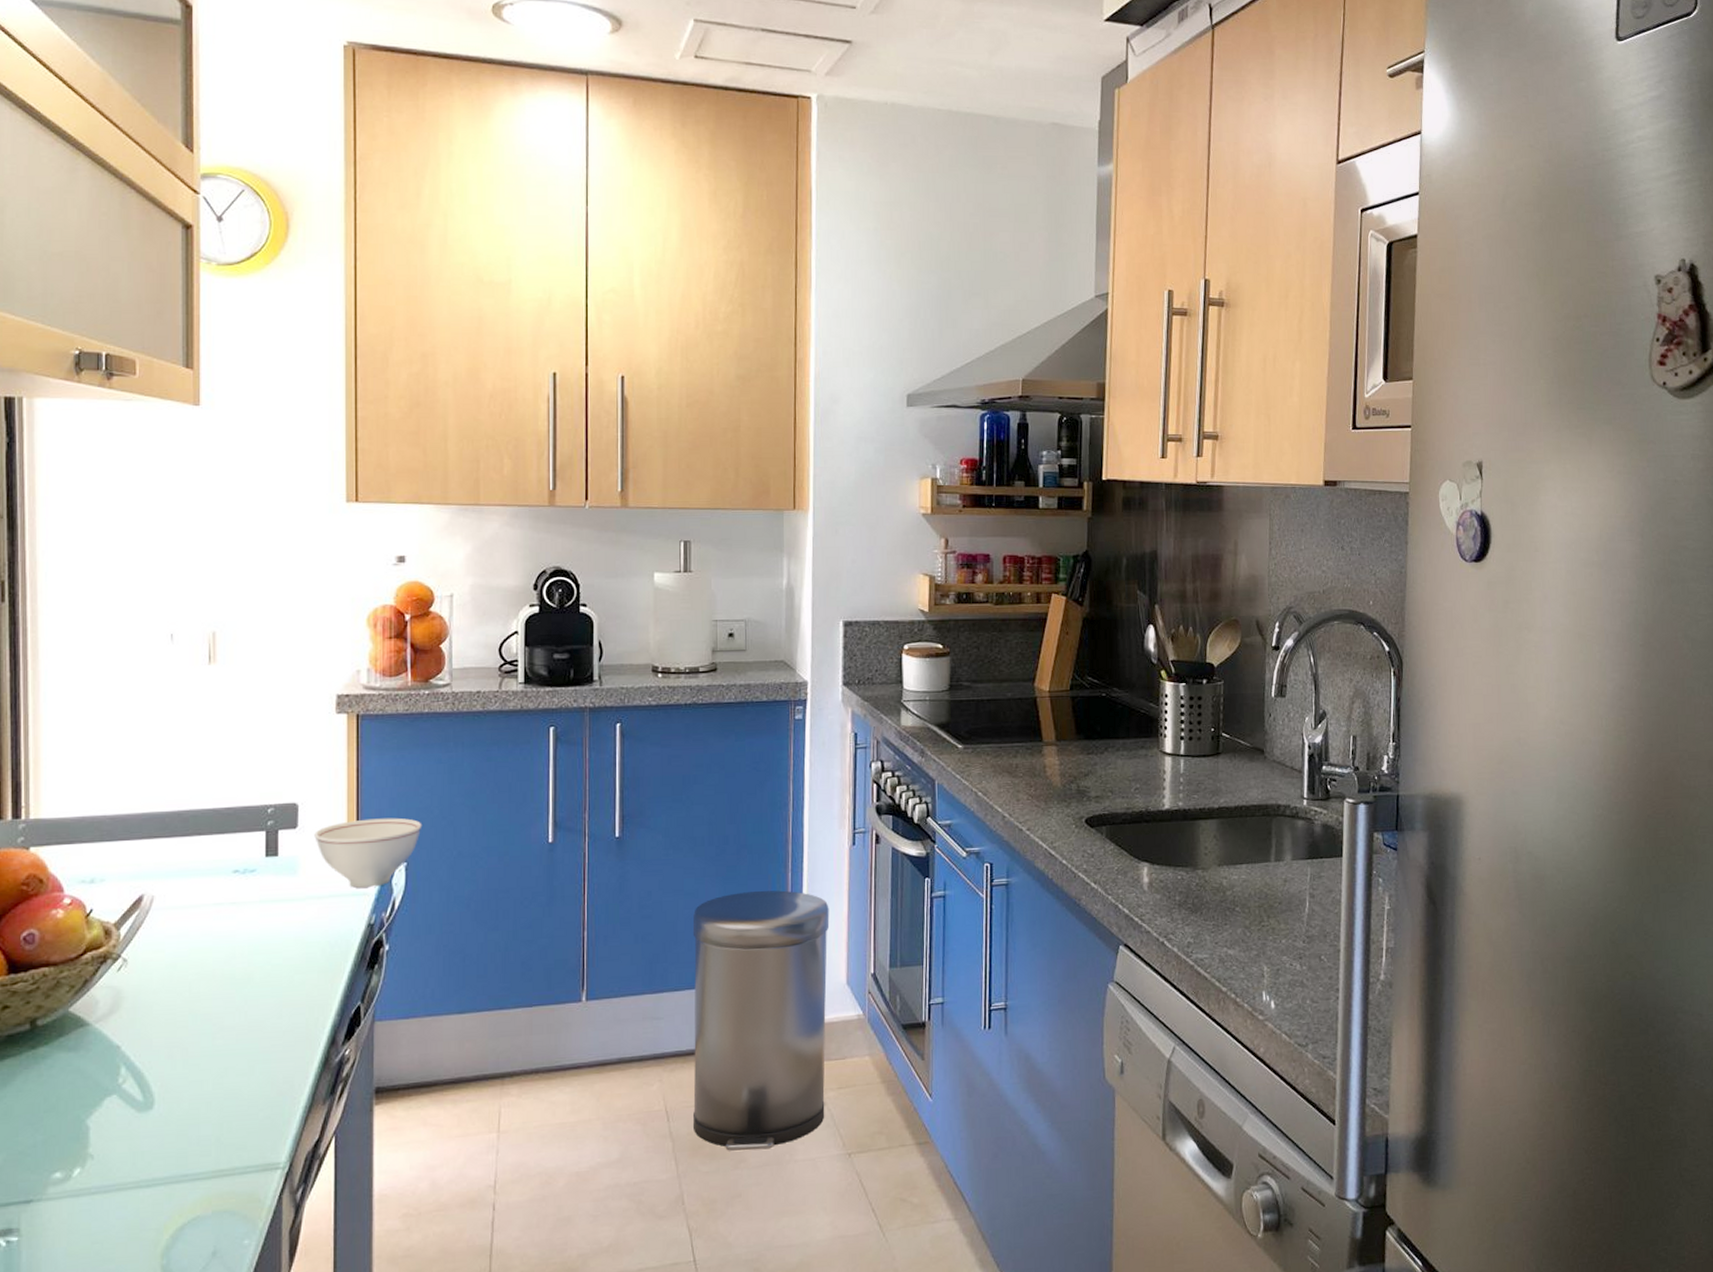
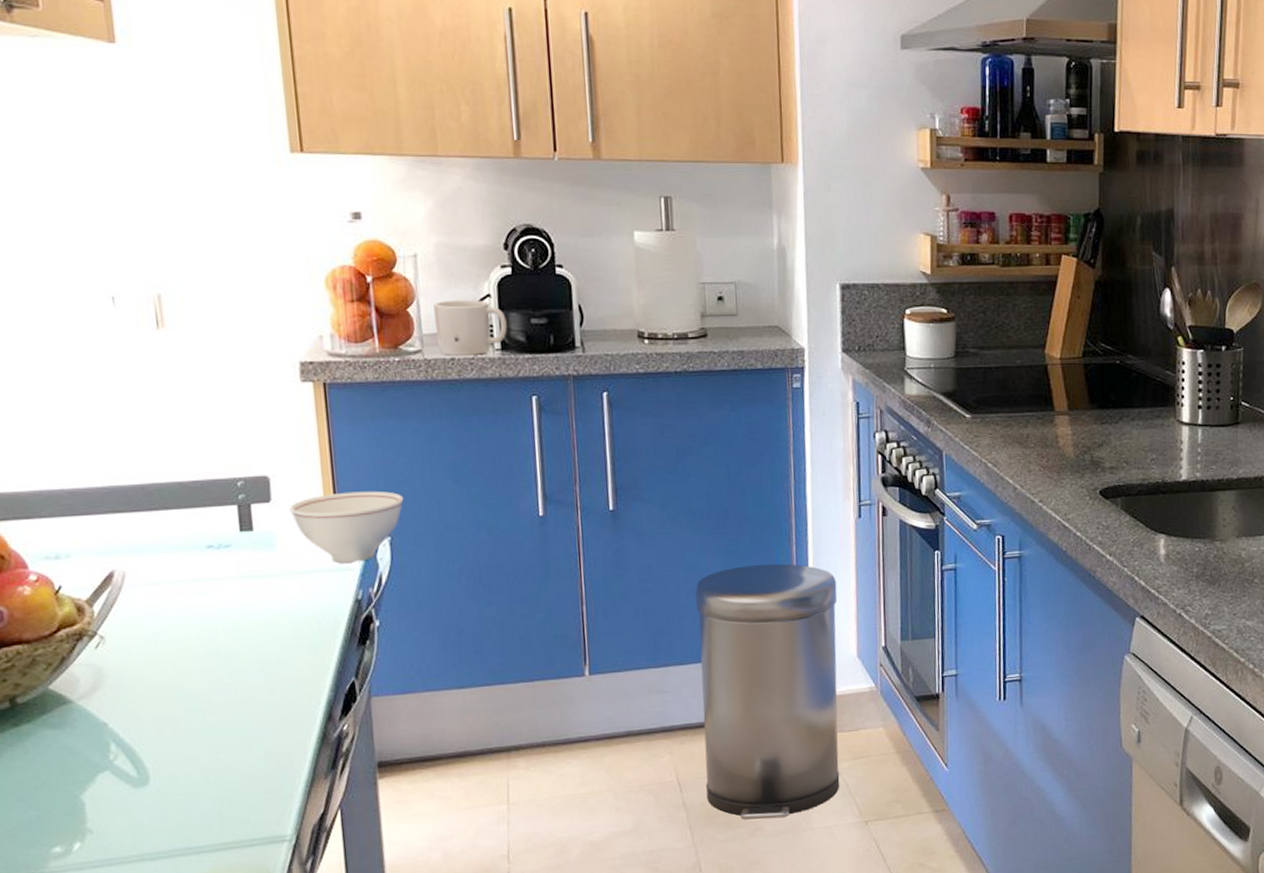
mug: none [465,636,531,690] -> present [433,299,507,357]

